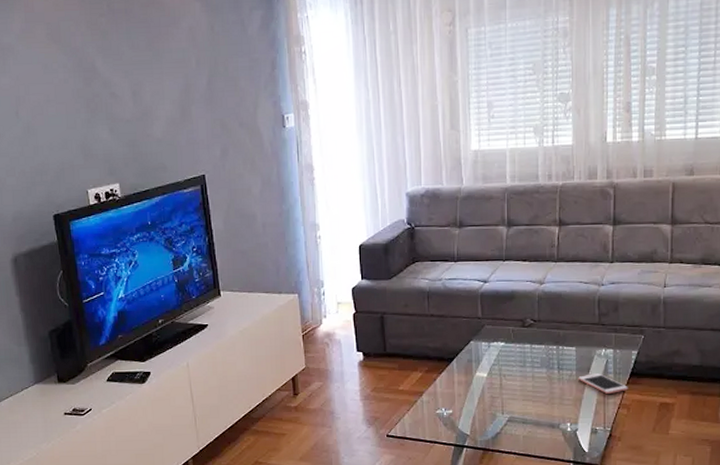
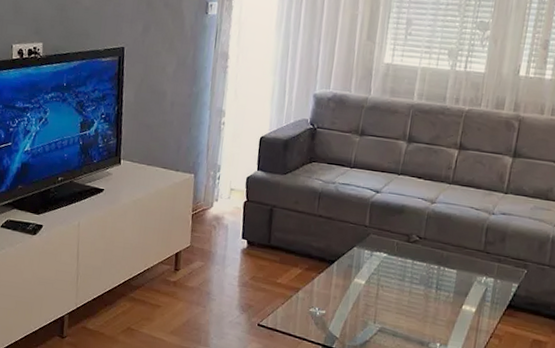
cell phone: present [578,373,628,394] -> none [454,299,503,322]

